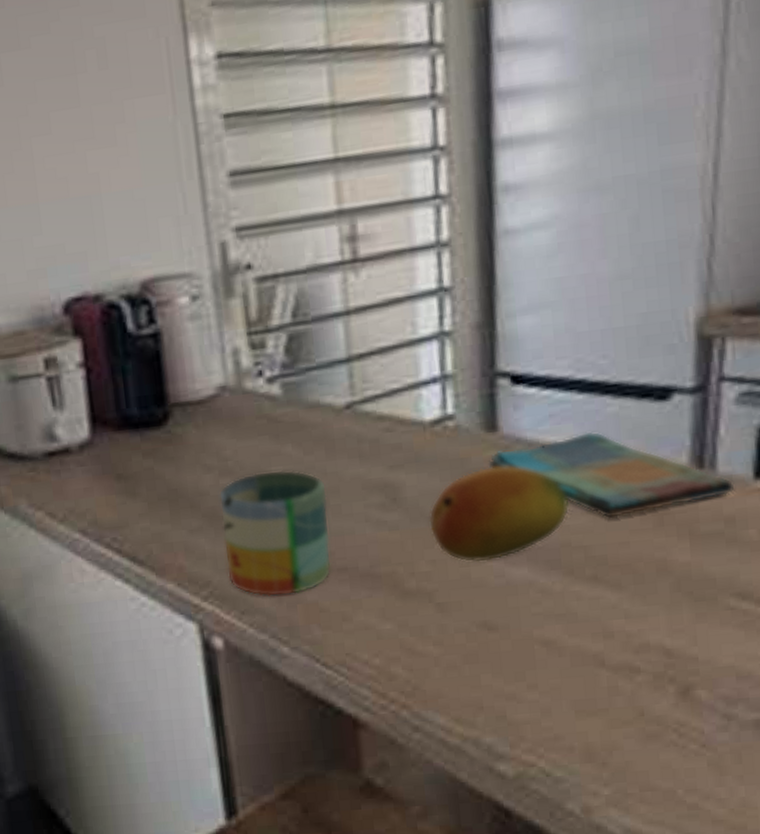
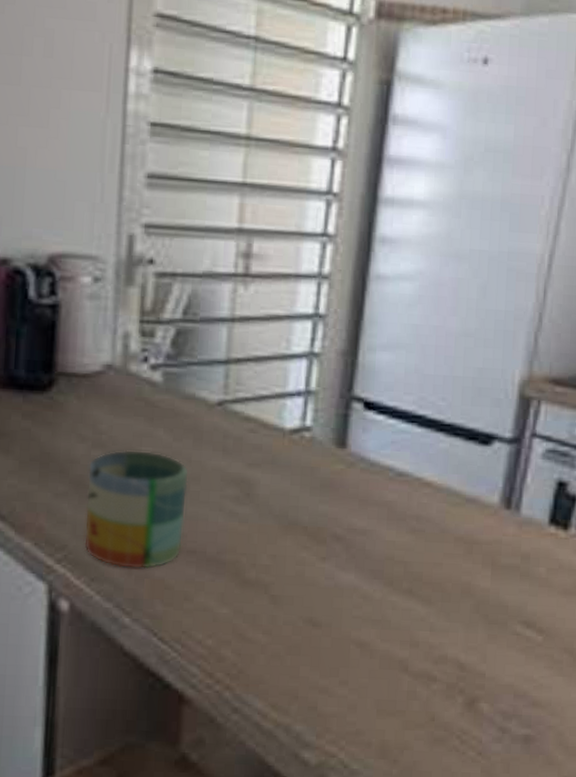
fruit: present [429,466,570,563] -> none [275,478,398,563]
dish towel: present [487,431,735,519] -> none [332,461,533,541]

